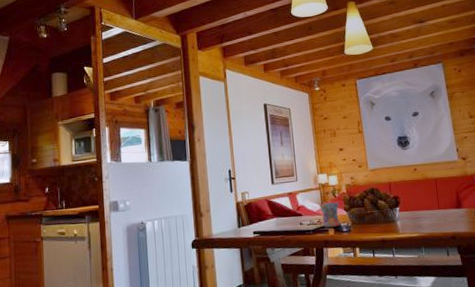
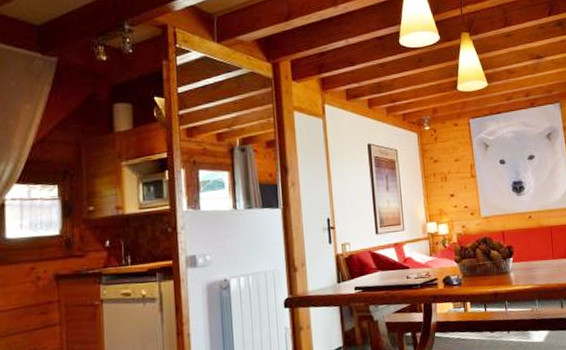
mug: present [319,202,341,228] -> none [428,253,451,281]

